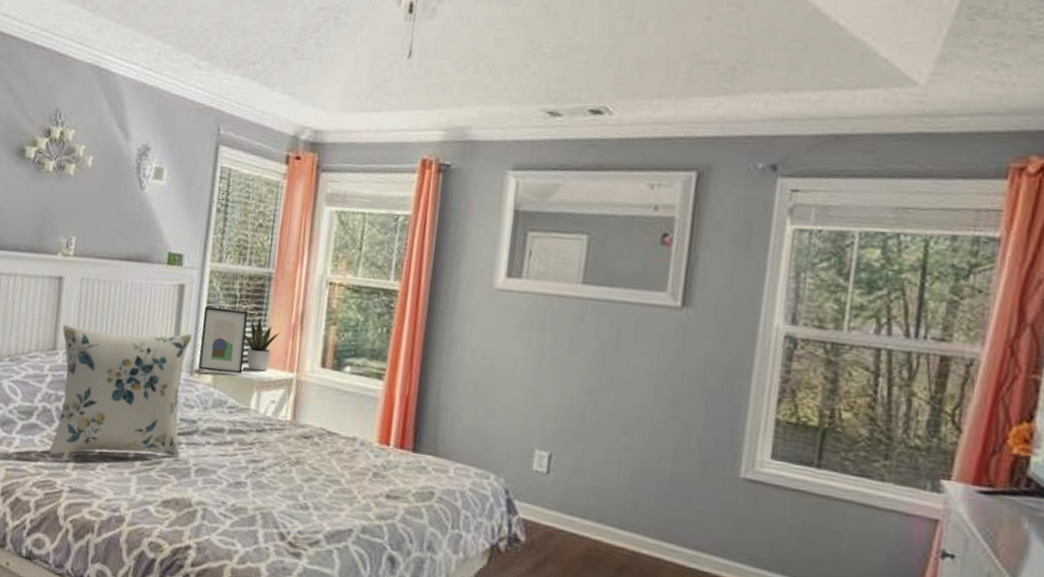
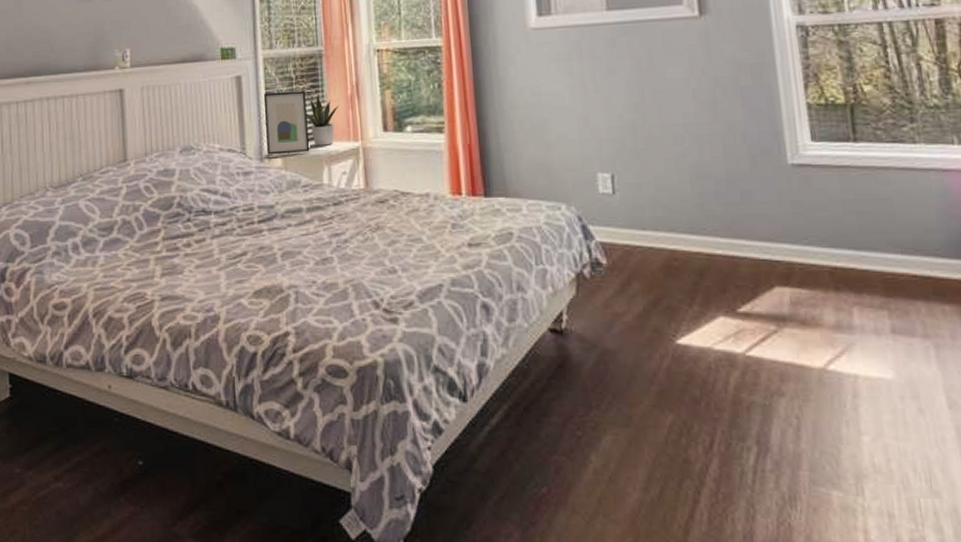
pillow: present [49,324,192,457] -> none [131,122,263,265]

